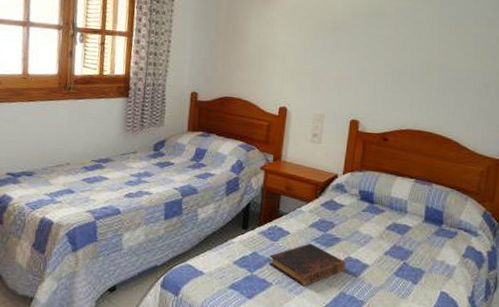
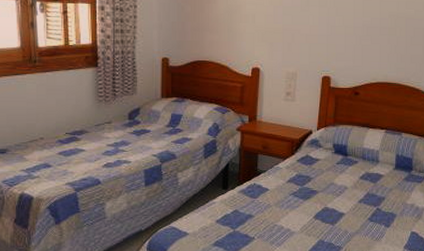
book: present [269,243,346,287] -> none [250,197,323,238]

